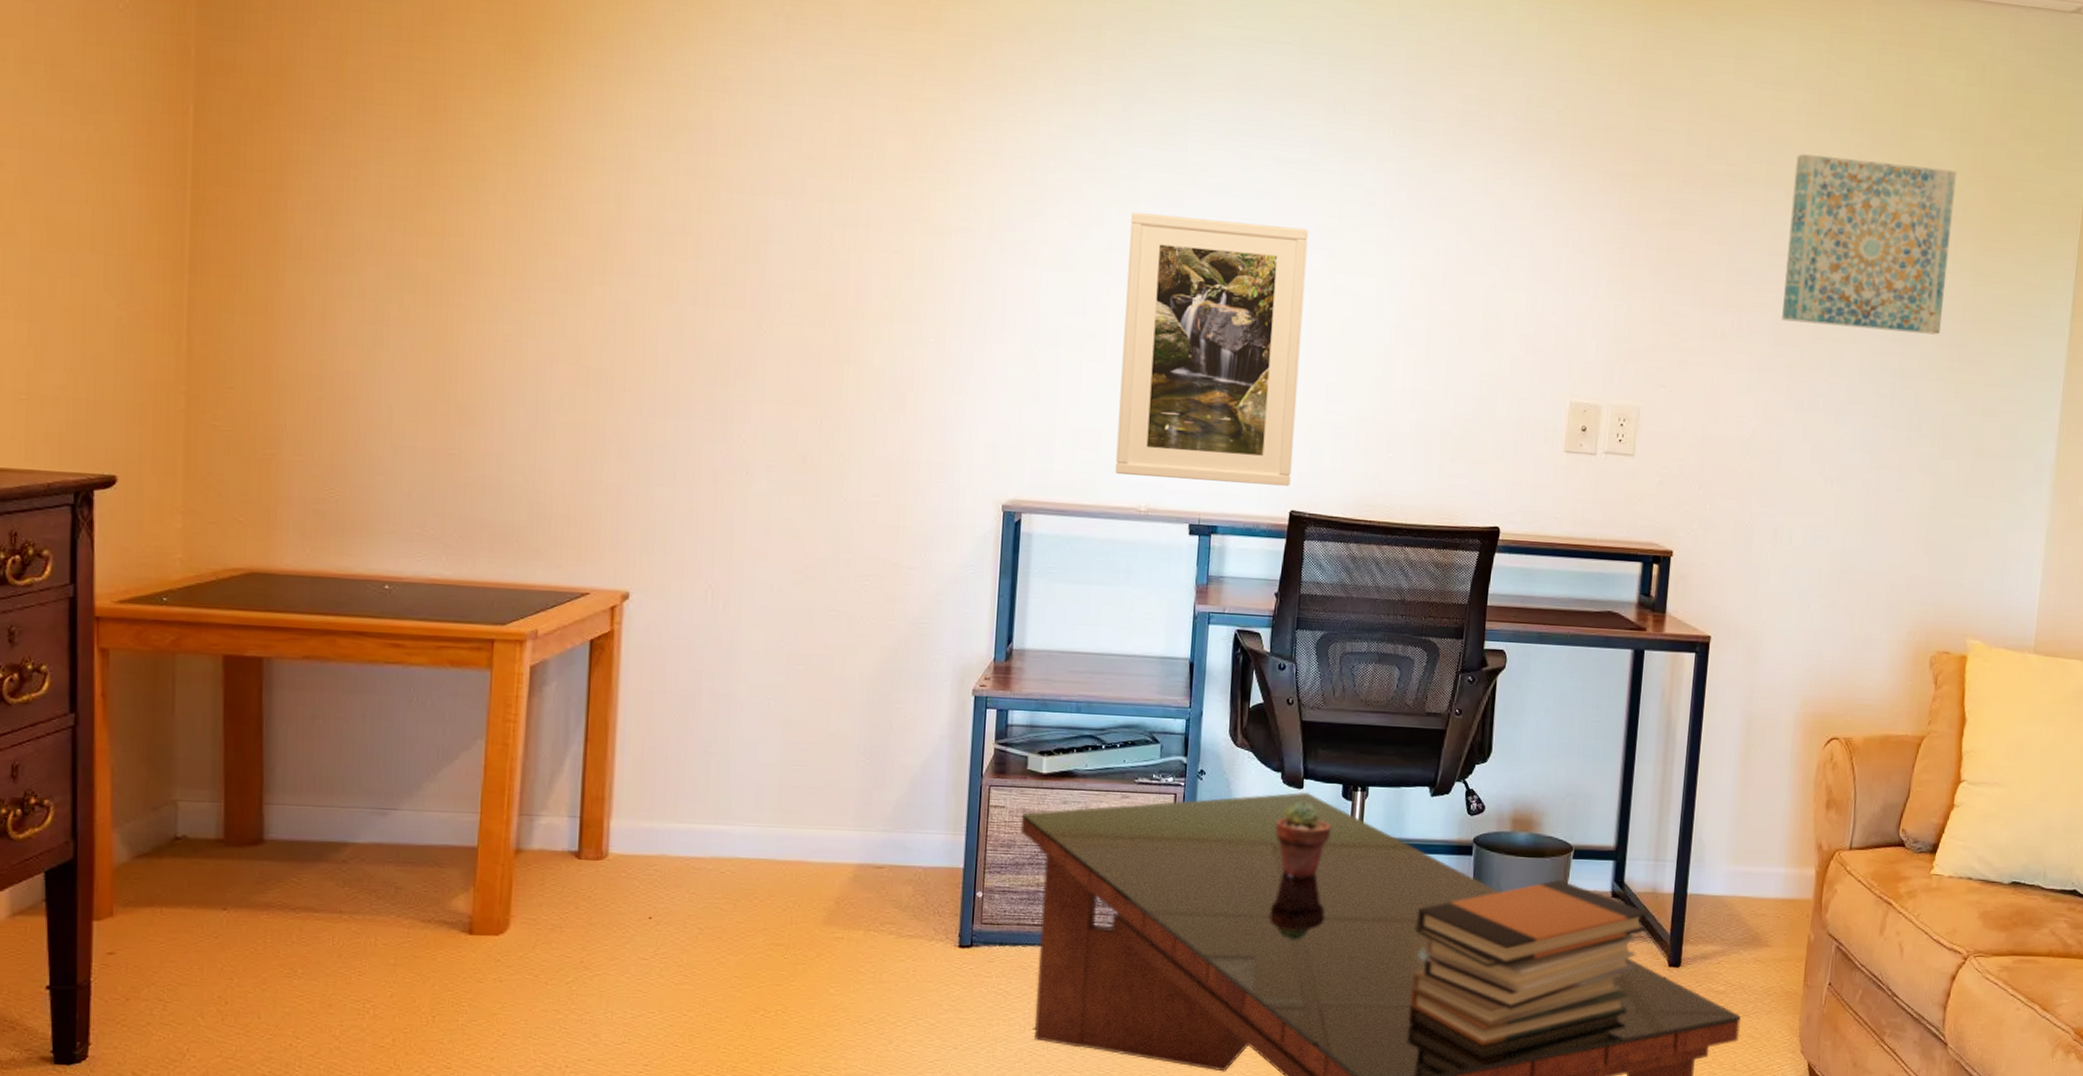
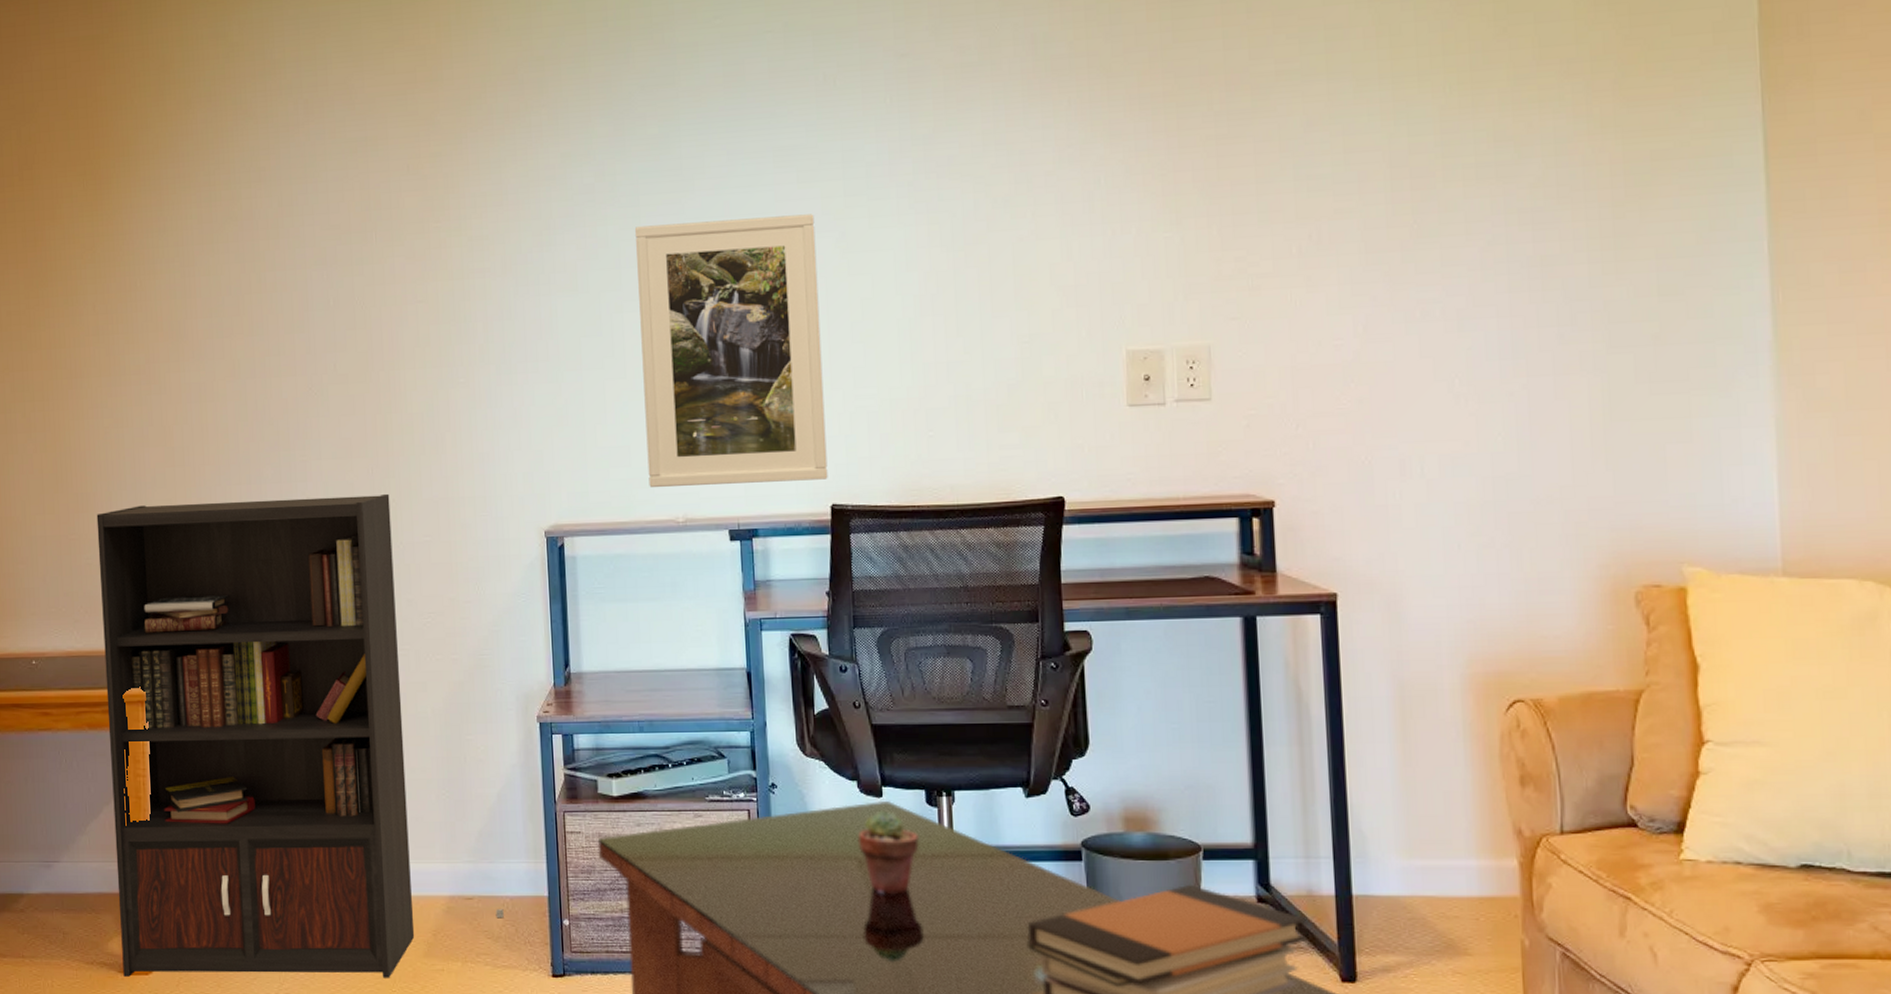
bookcase: none [467,426,915,945] -> present [96,493,504,978]
wall art: present [1782,154,1957,335] -> none [1361,16,1583,224]

